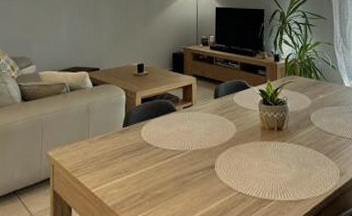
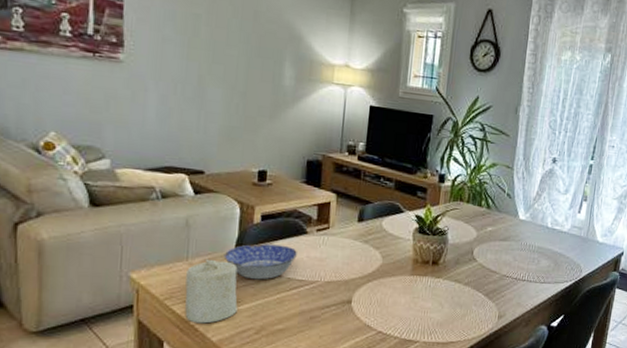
candle: none [87,137,126,191] -> present [185,258,238,324]
bowl: none [115,122,169,152] -> present [223,244,297,280]

